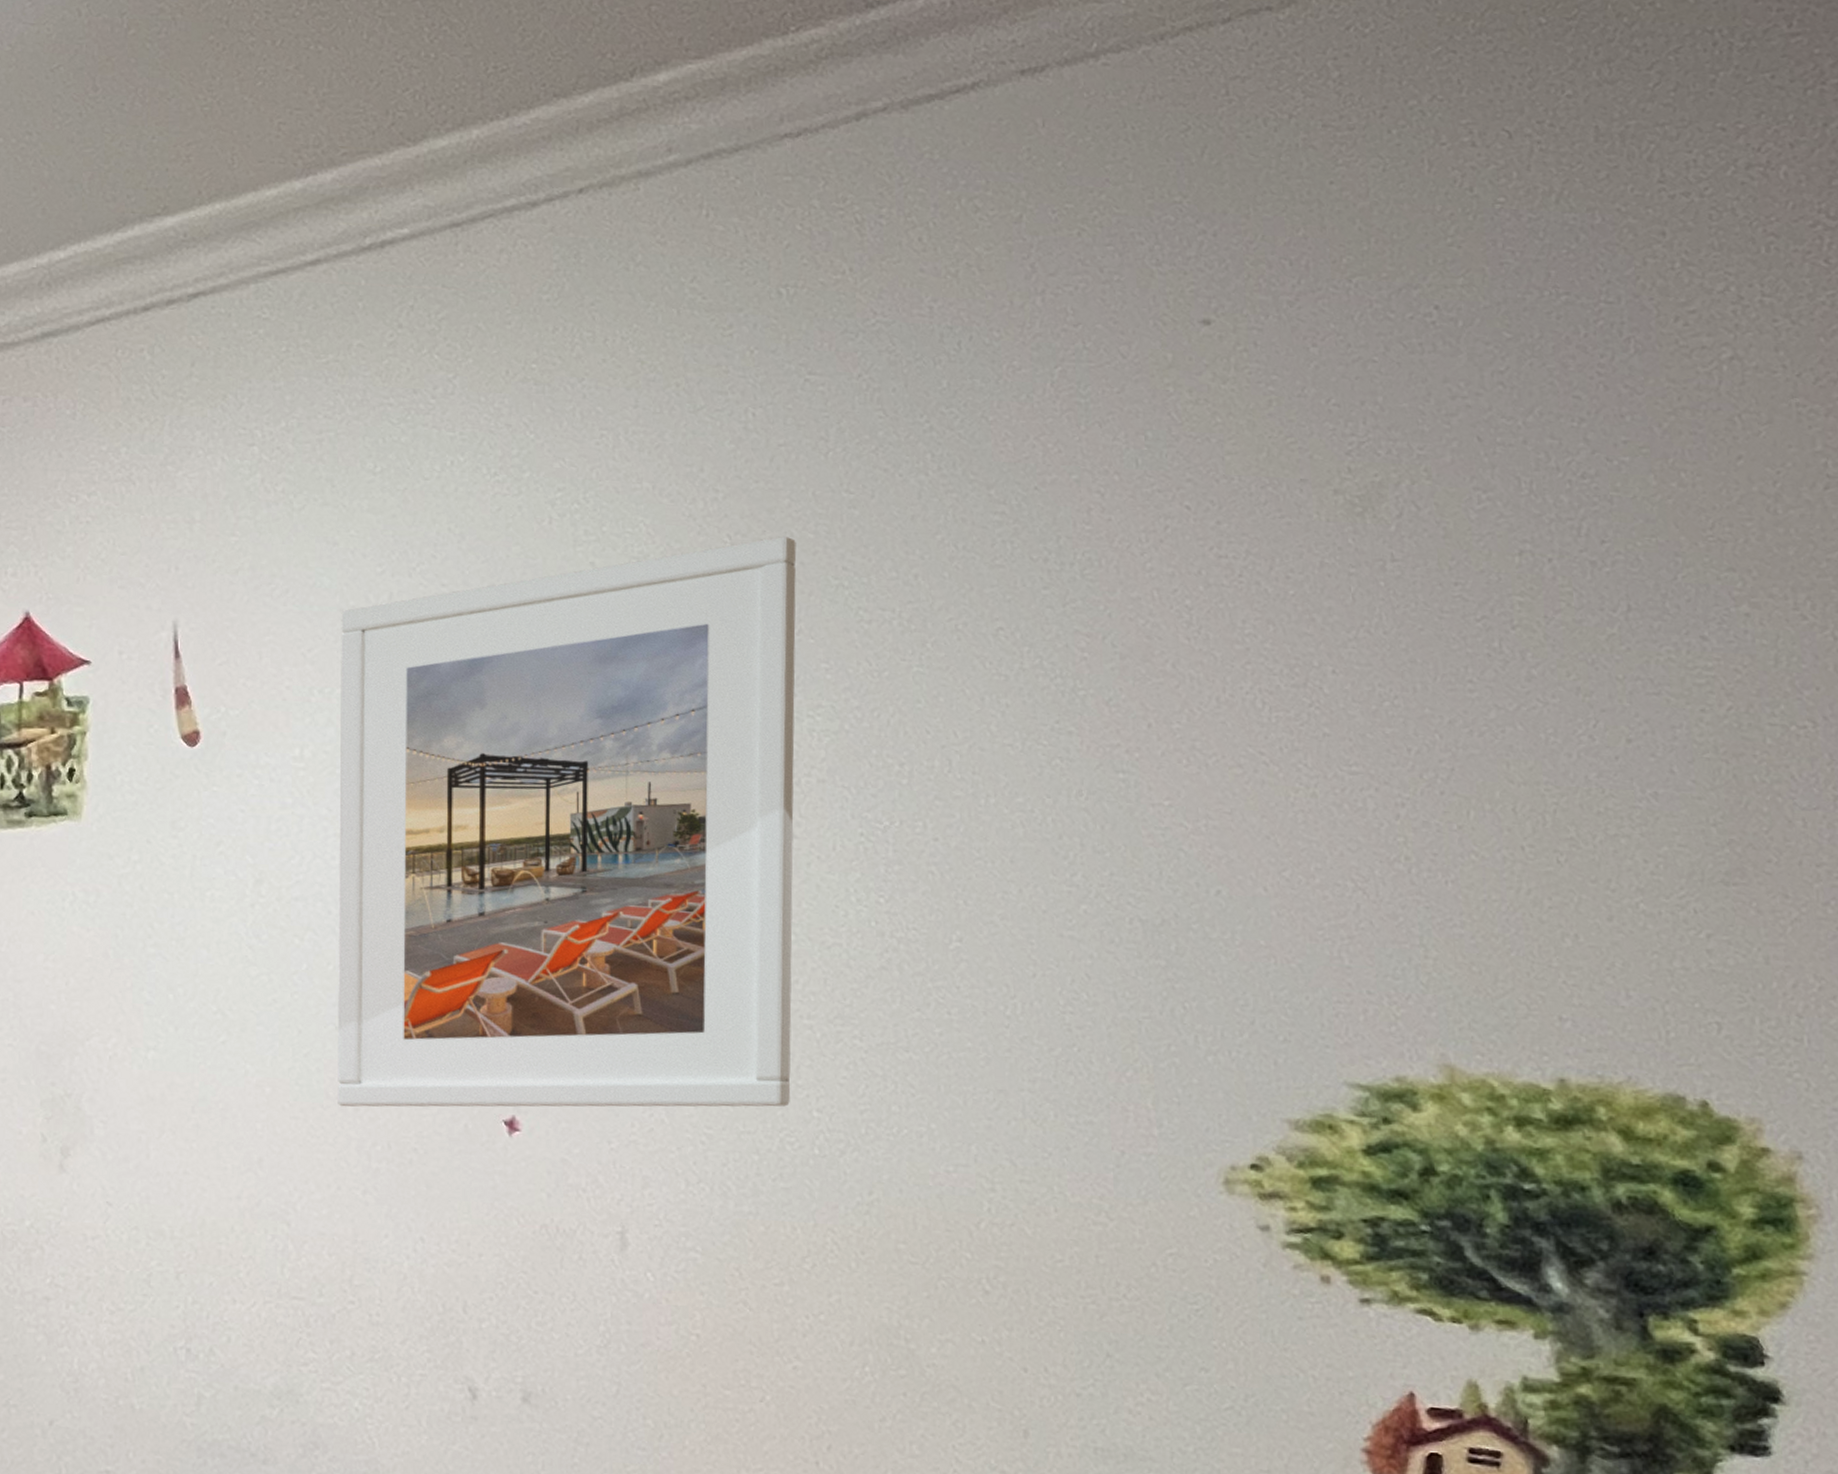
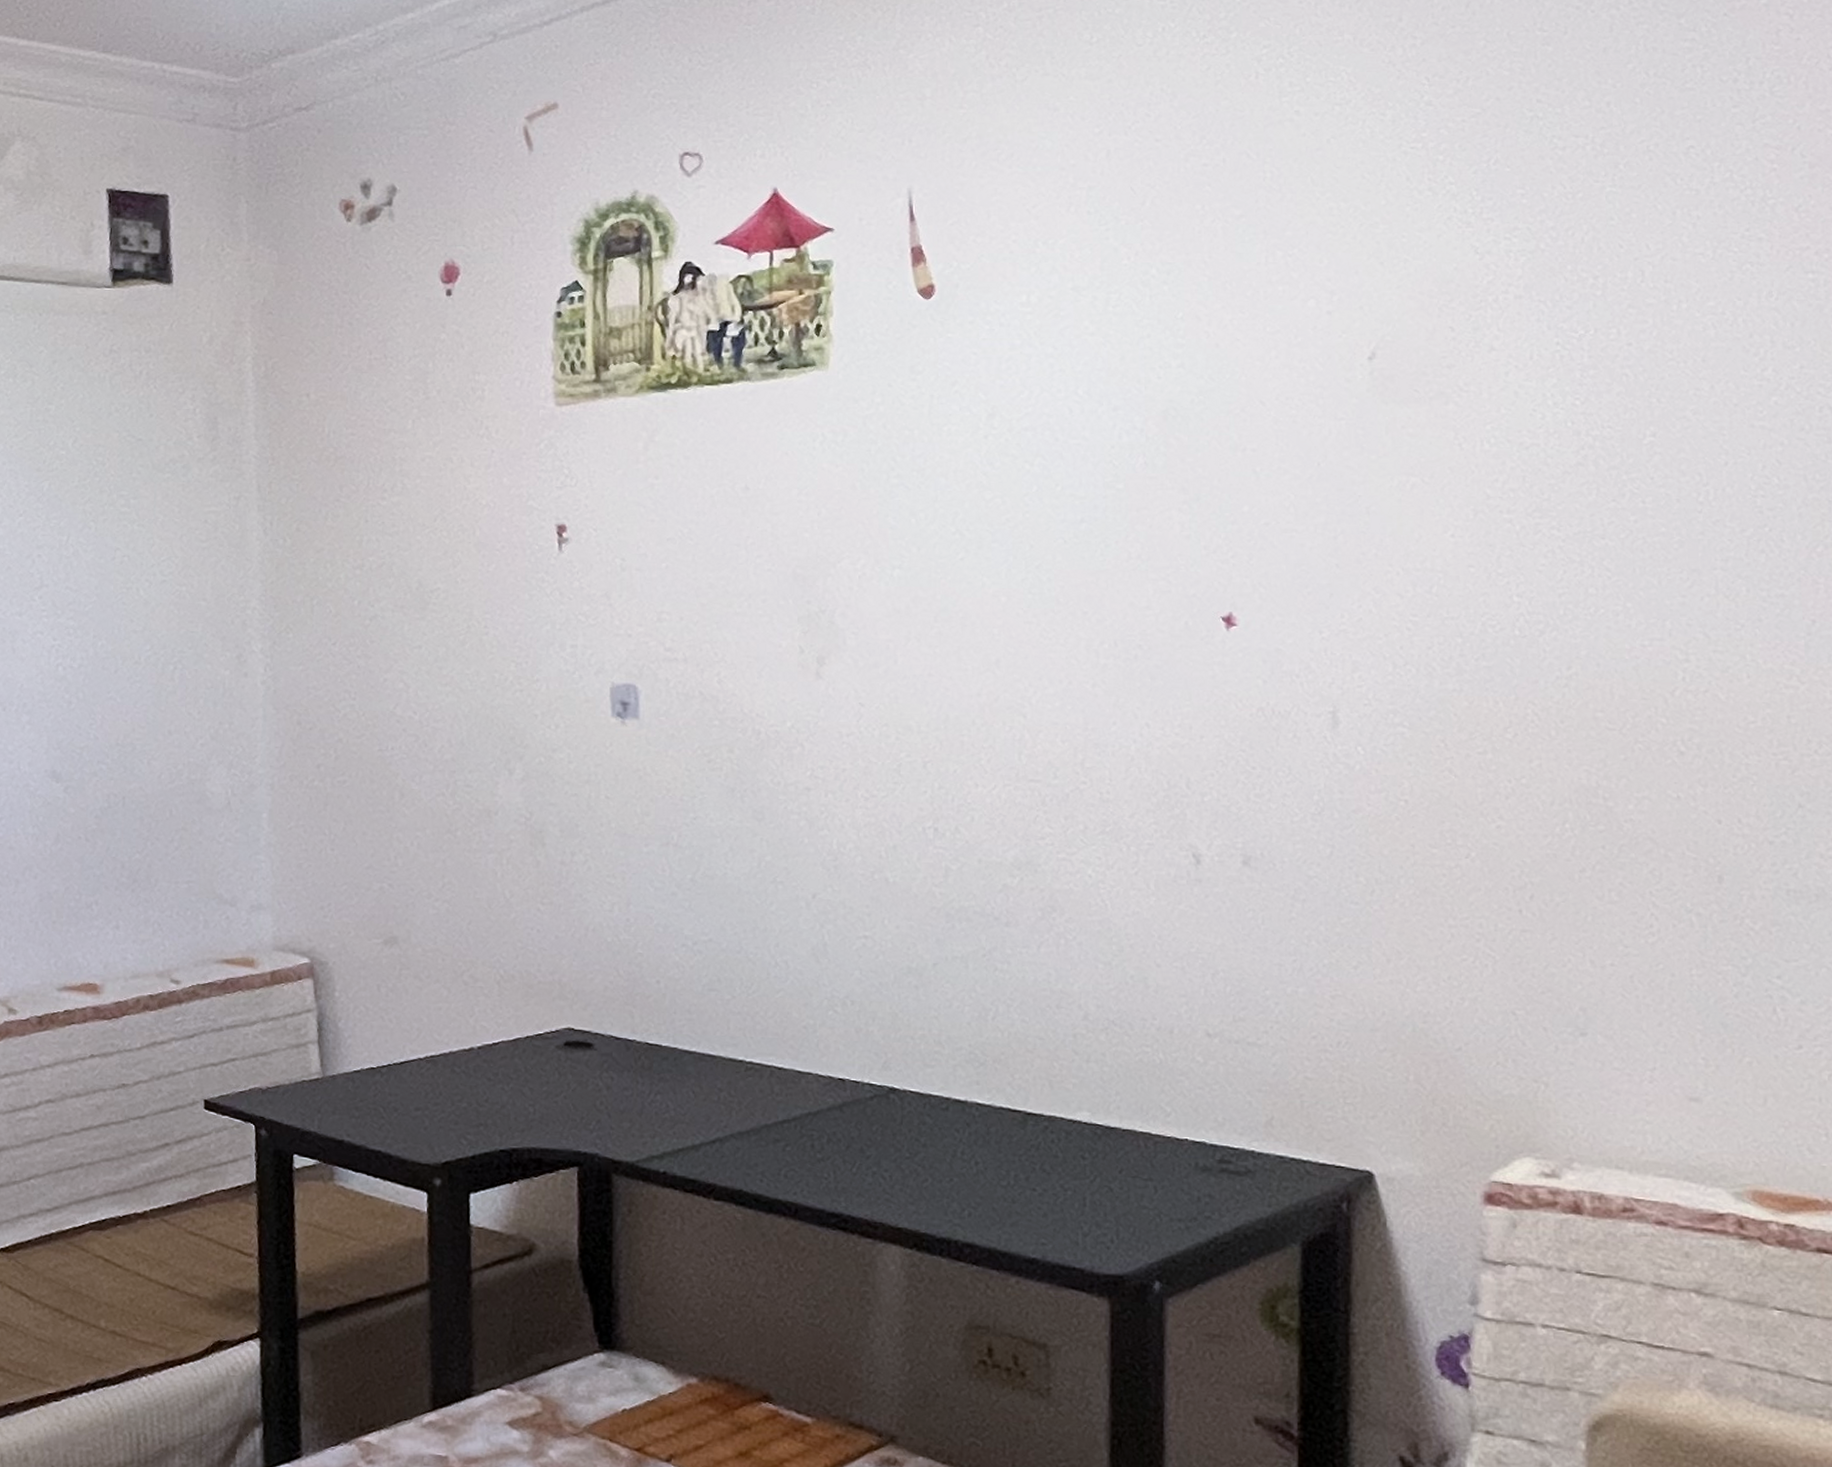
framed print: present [338,535,797,1107] -> none [1062,74,1492,611]

